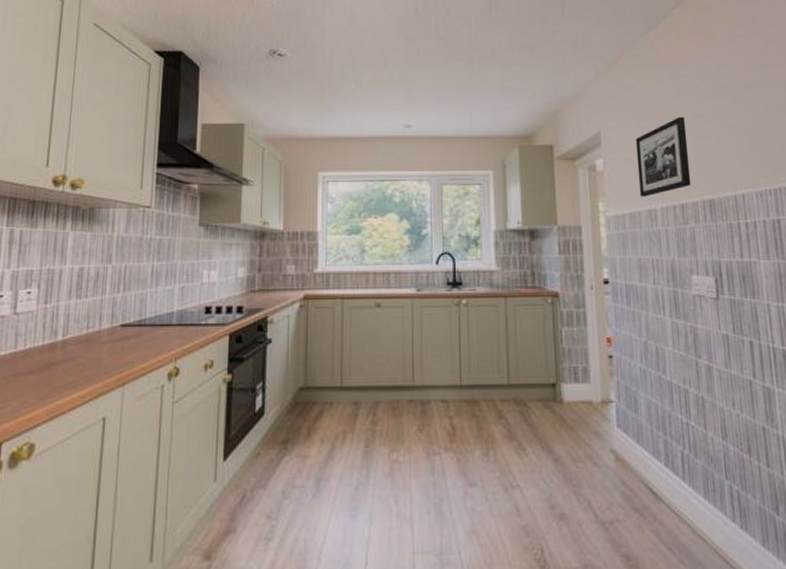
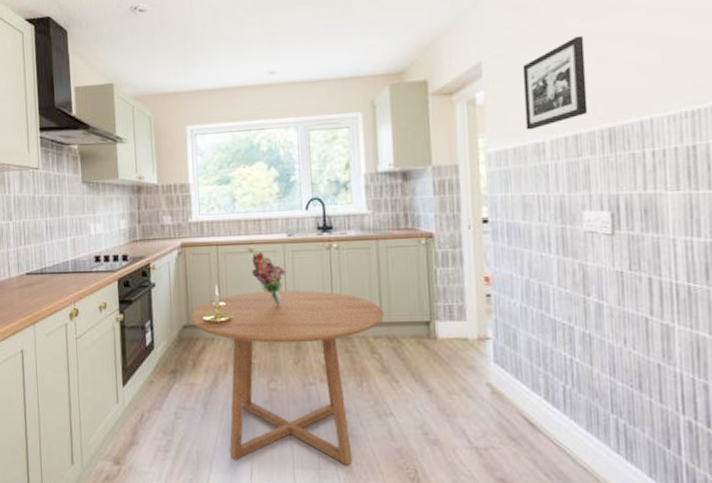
dining table: none [307,348,512,549] -> present [189,290,384,466]
candle holder: none [323,341,355,386] -> present [204,285,233,325]
bouquet: none [378,307,415,365] -> present [251,252,287,305]

